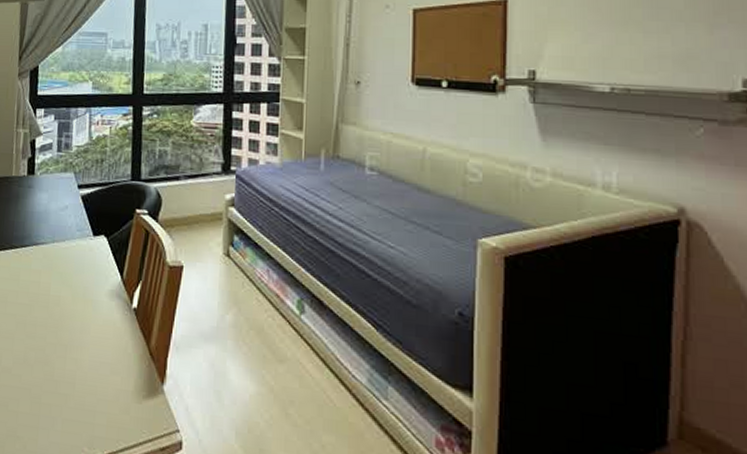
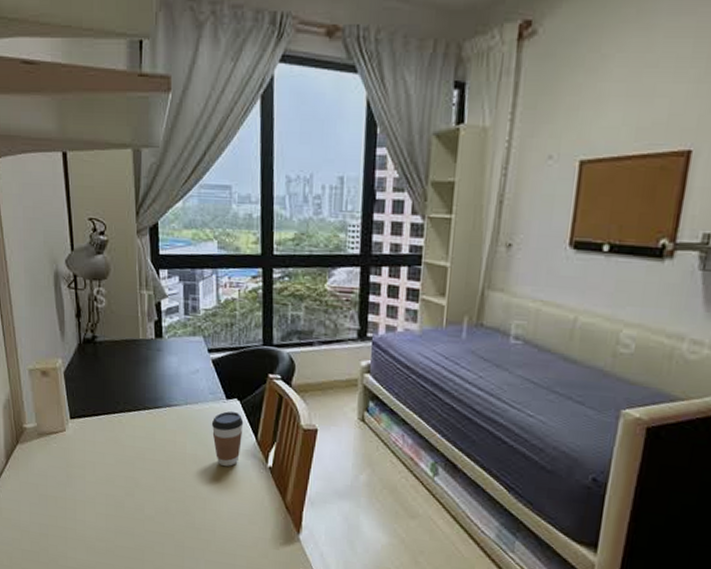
coffee cup: none [77,248,110,309] -> present [211,411,244,466]

